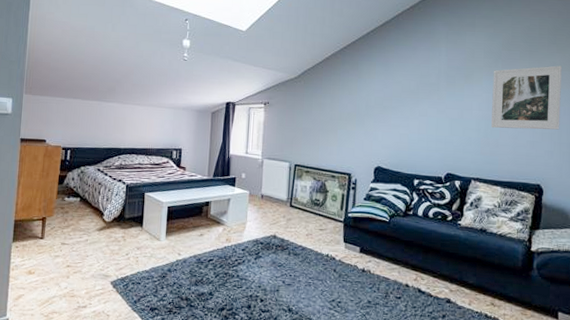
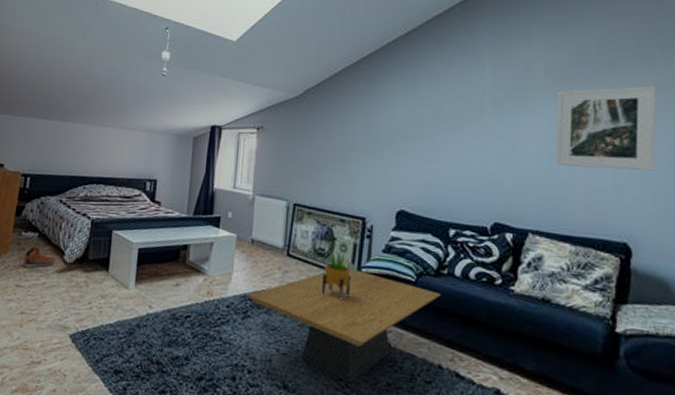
sneaker: none [67,209,97,229] -> present [23,246,57,269]
coffee table: none [259,213,408,304] -> present [248,268,442,384]
potted plant: none [317,198,340,240] -> present [321,248,351,301]

